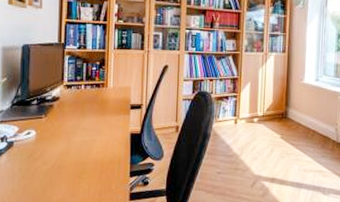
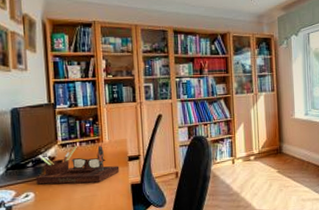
desk organizer: none [39,88,121,129] -> present [36,145,120,185]

